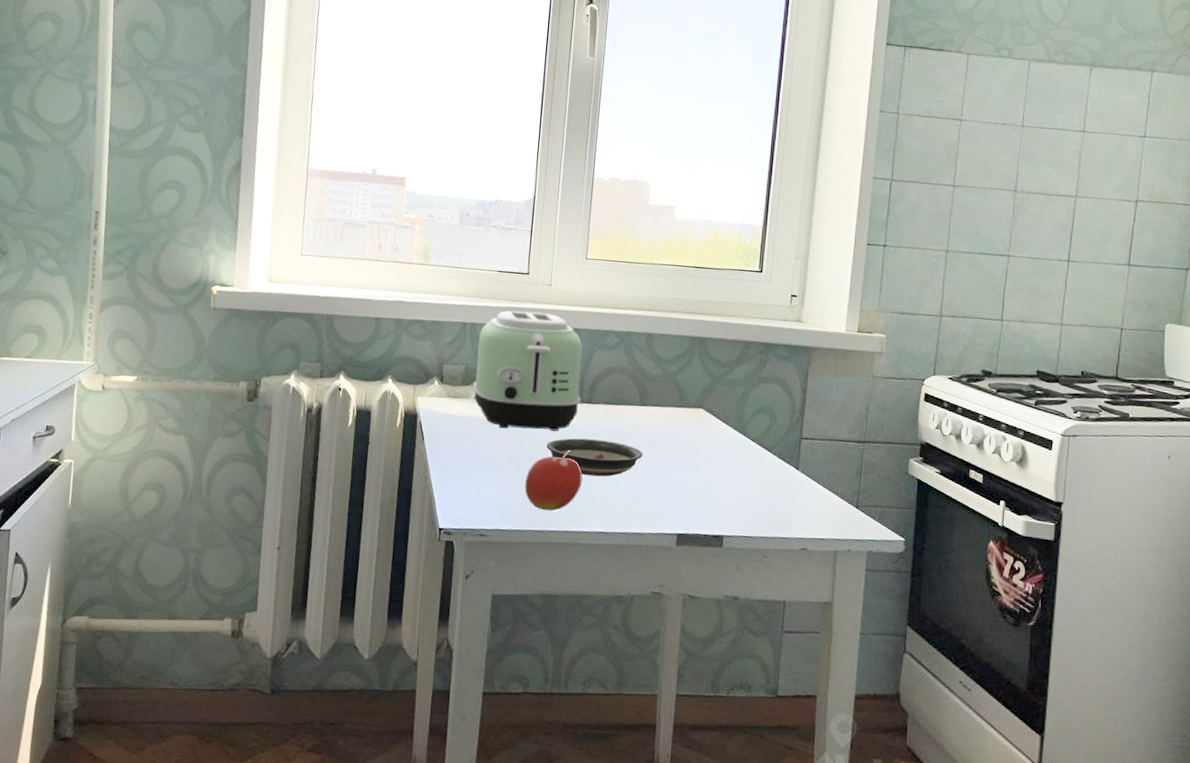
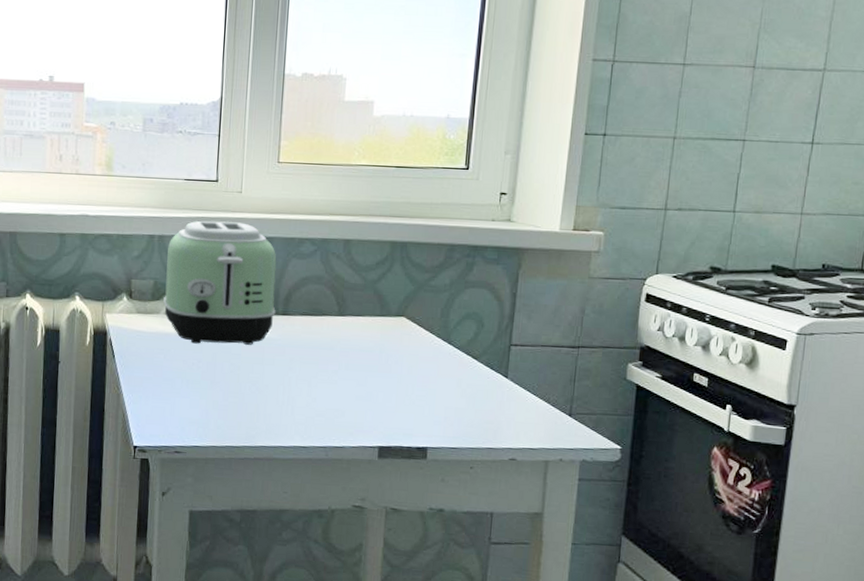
fruit: present [525,450,583,511] -> none [220,364,279,427]
saucer: present [546,438,643,477] -> none [241,351,342,391]

